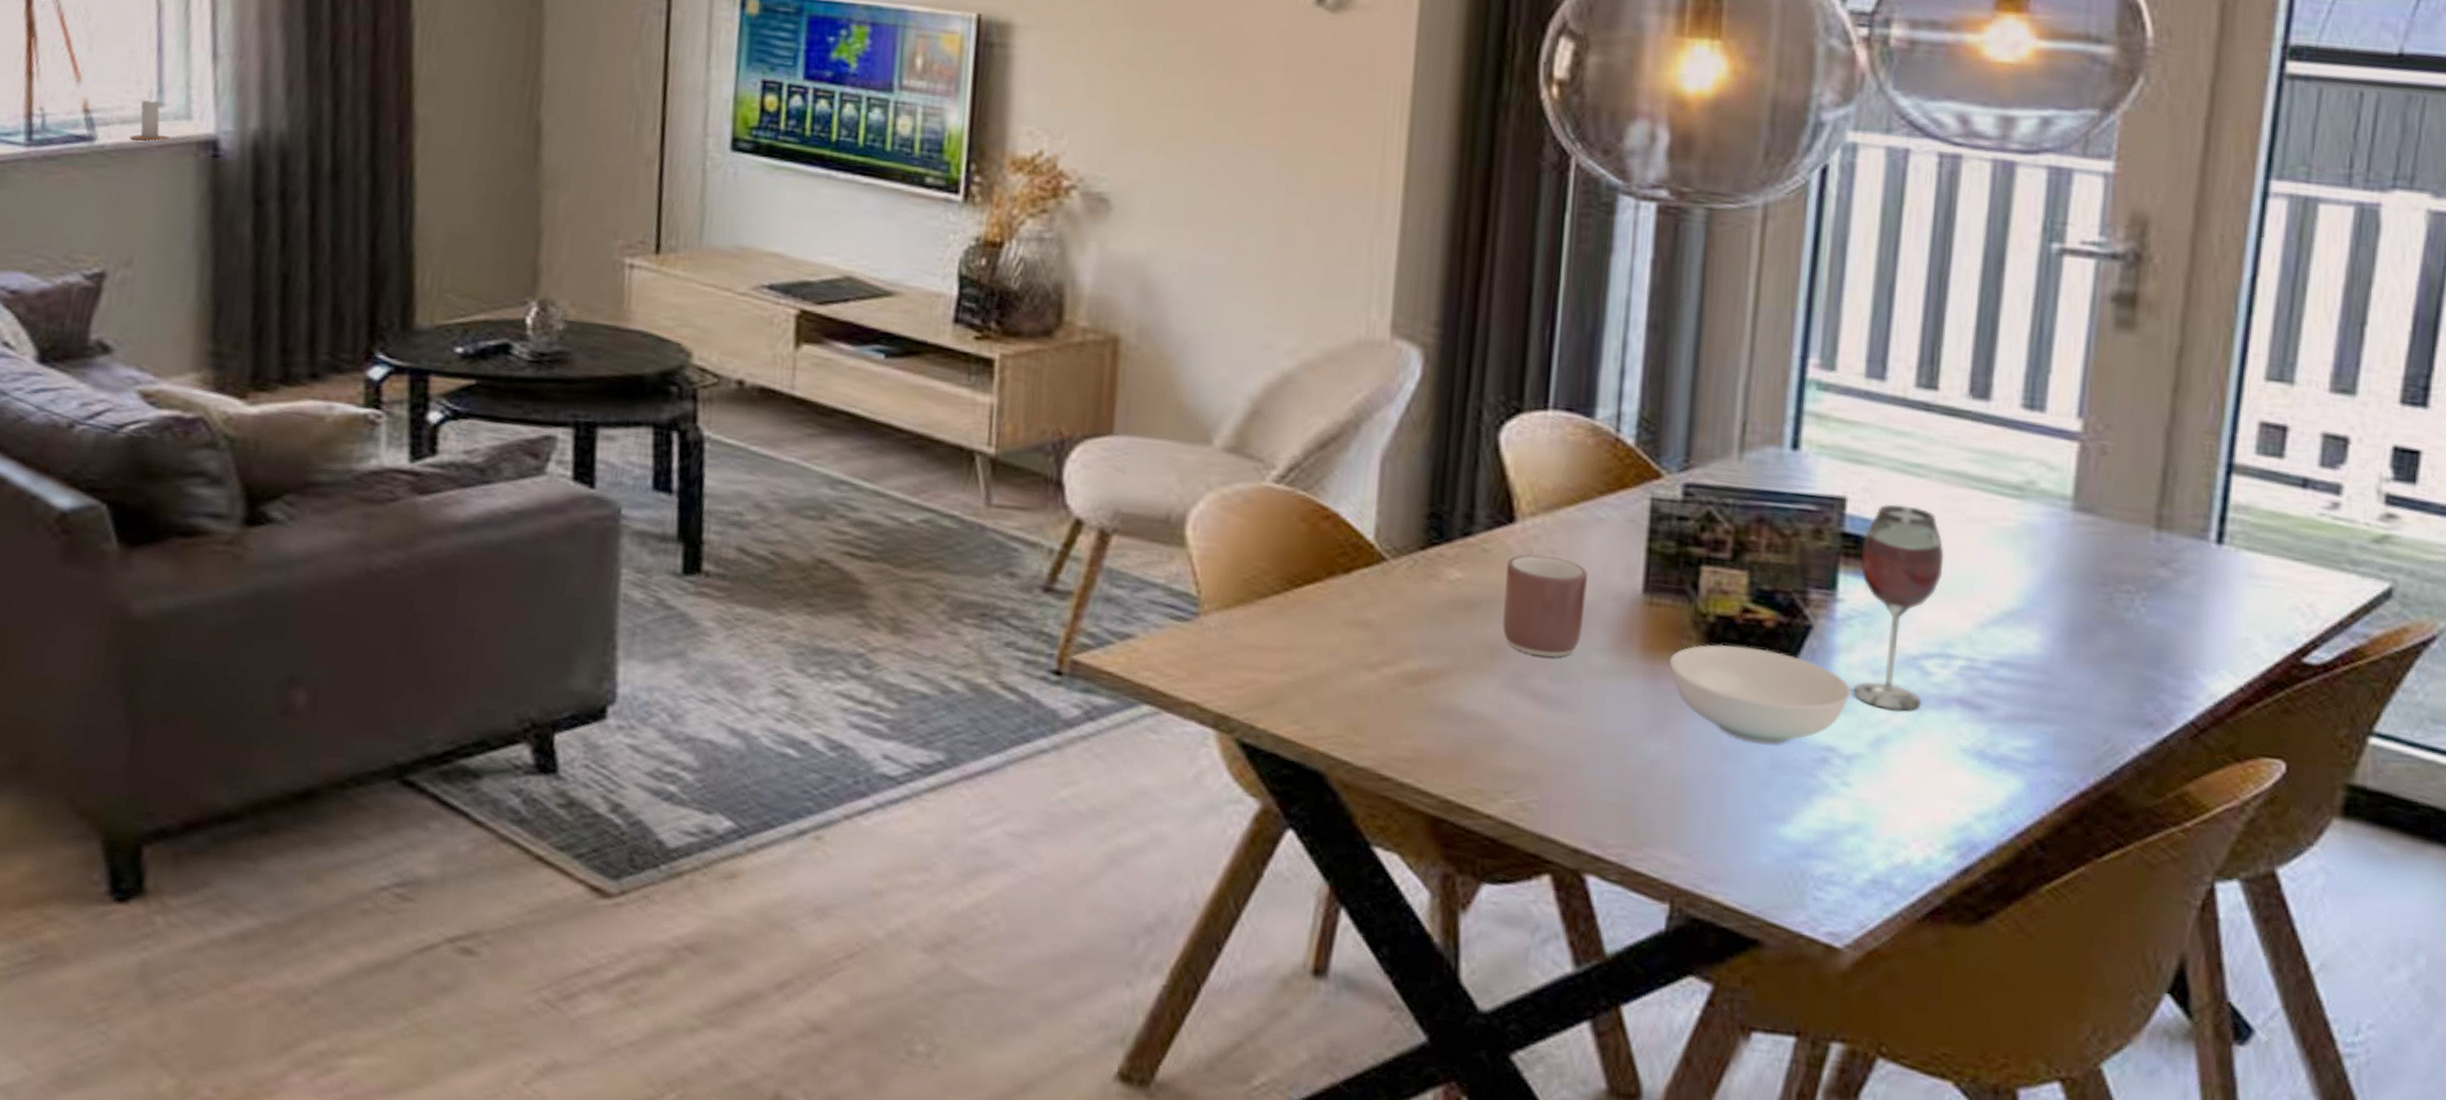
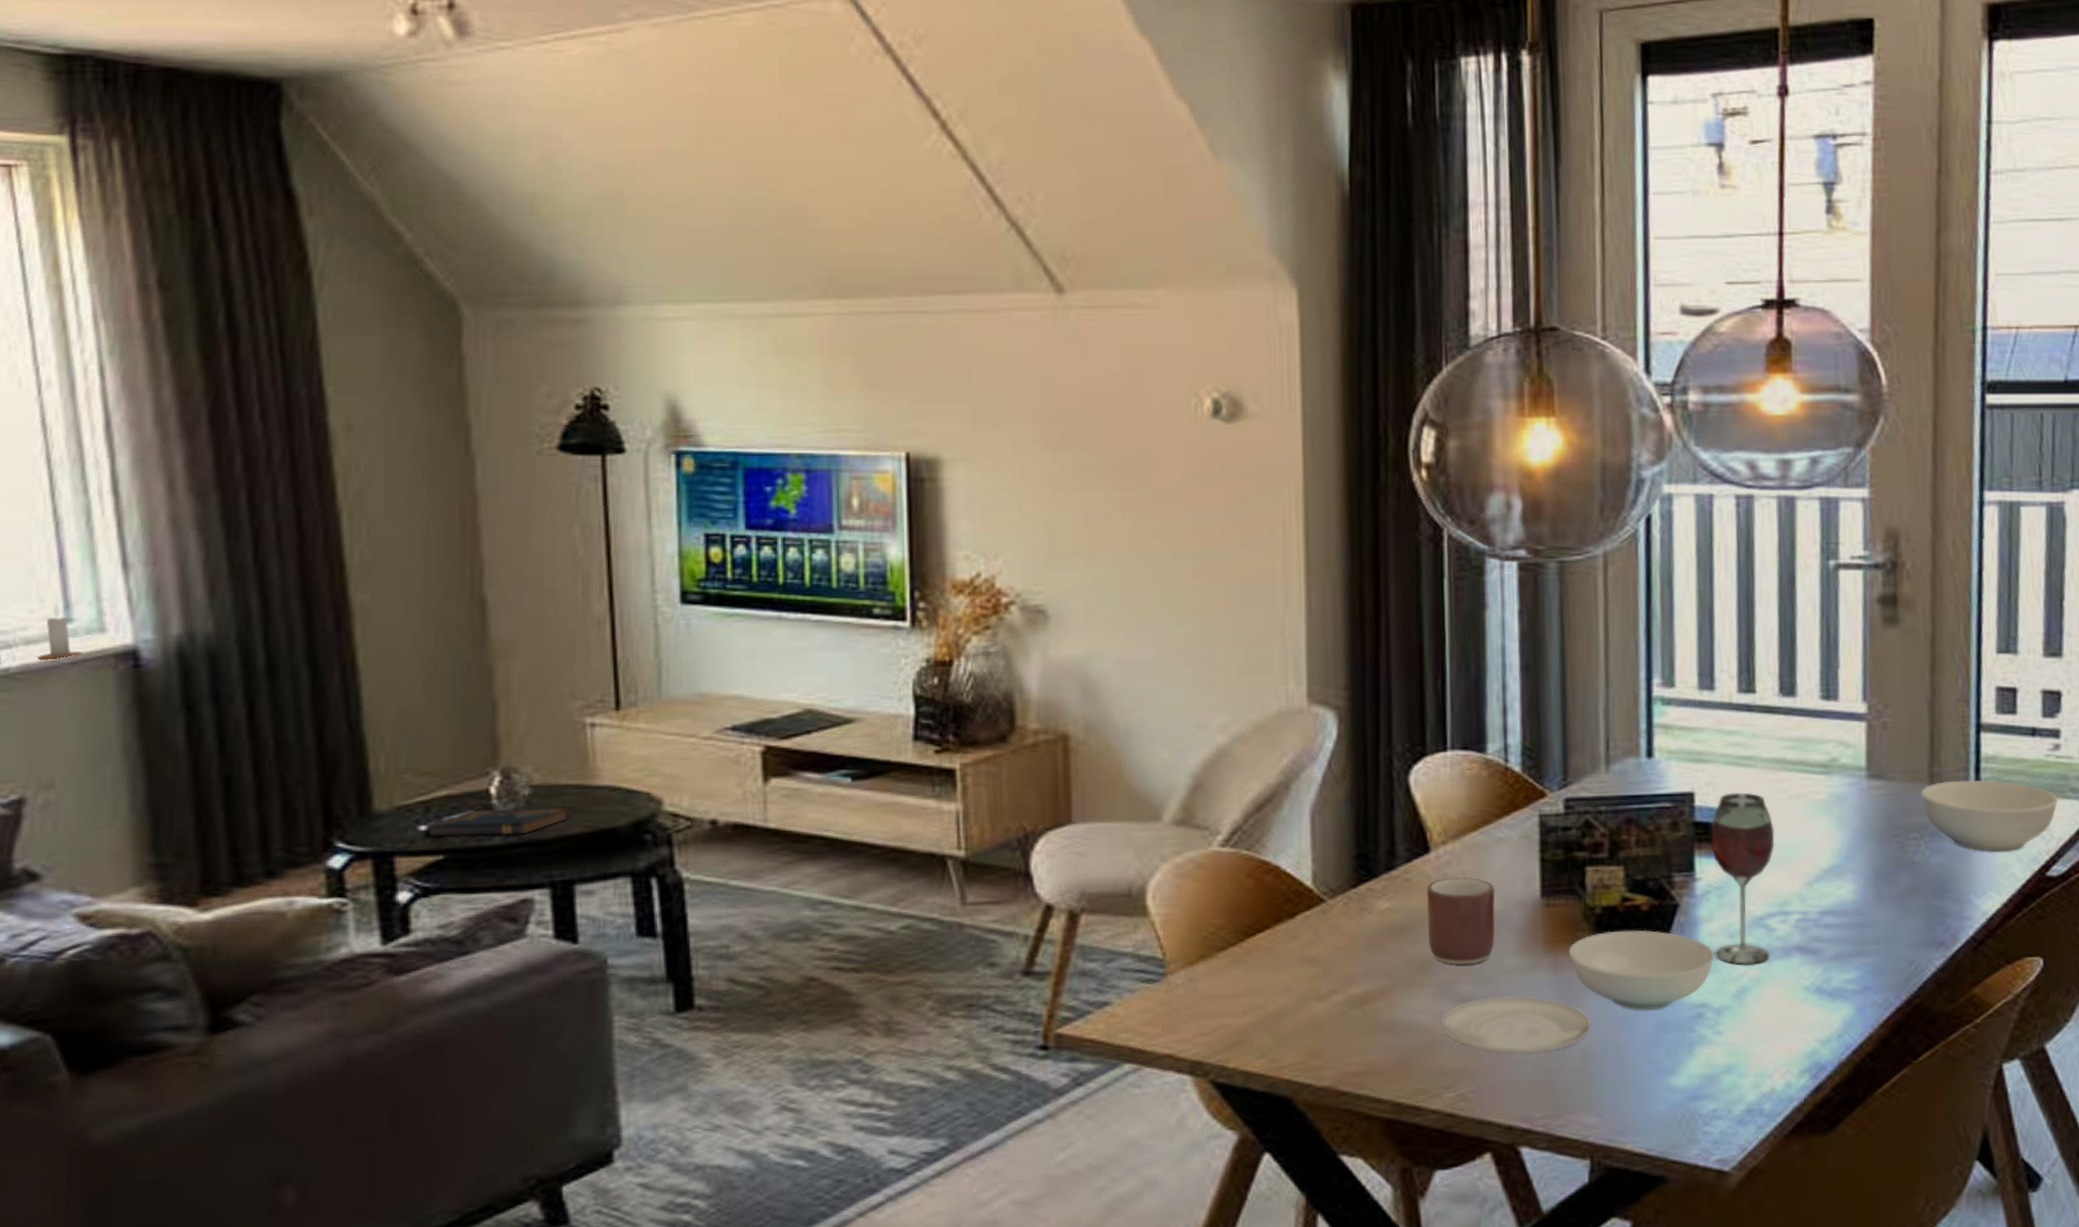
hardcover book: none [464,339,598,370] -> present [427,808,568,837]
plate: none [1506,697,1689,772] -> present [1440,996,1592,1054]
bowl: none [2142,527,2330,625] -> present [1920,779,2059,851]

